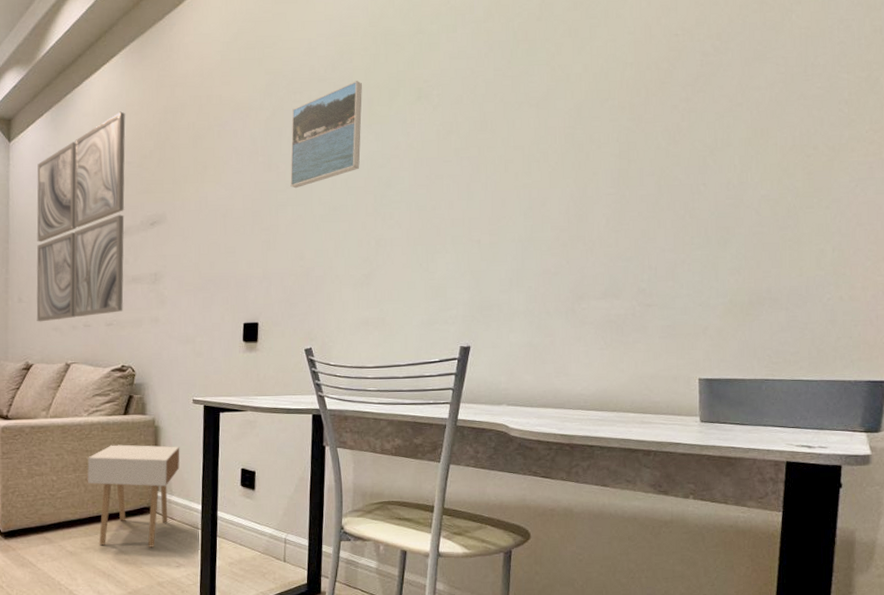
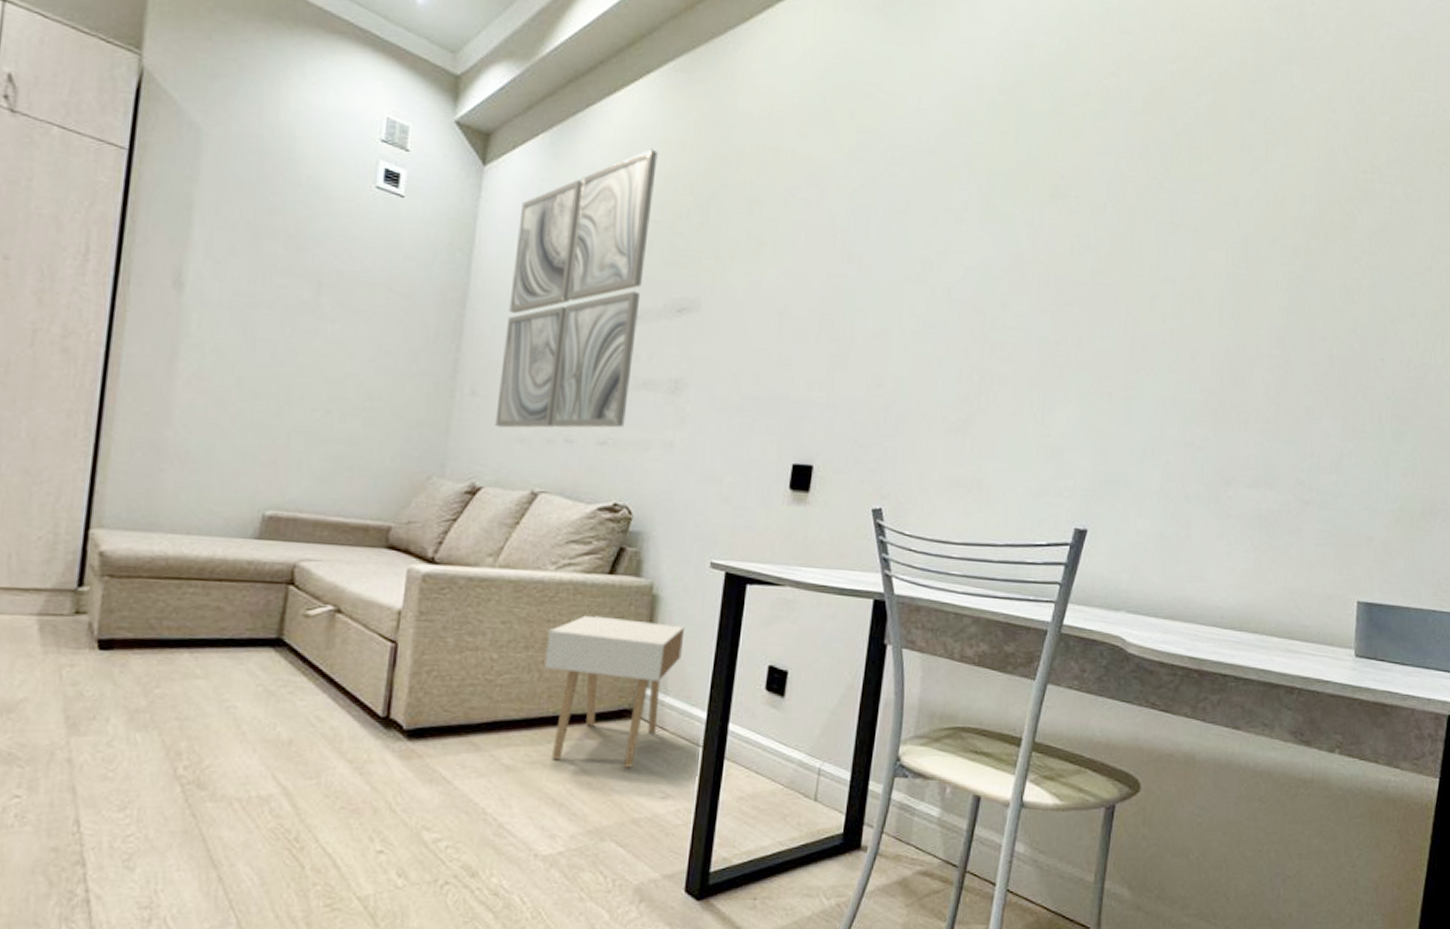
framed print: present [290,81,362,189] -> none [875,161,982,291]

